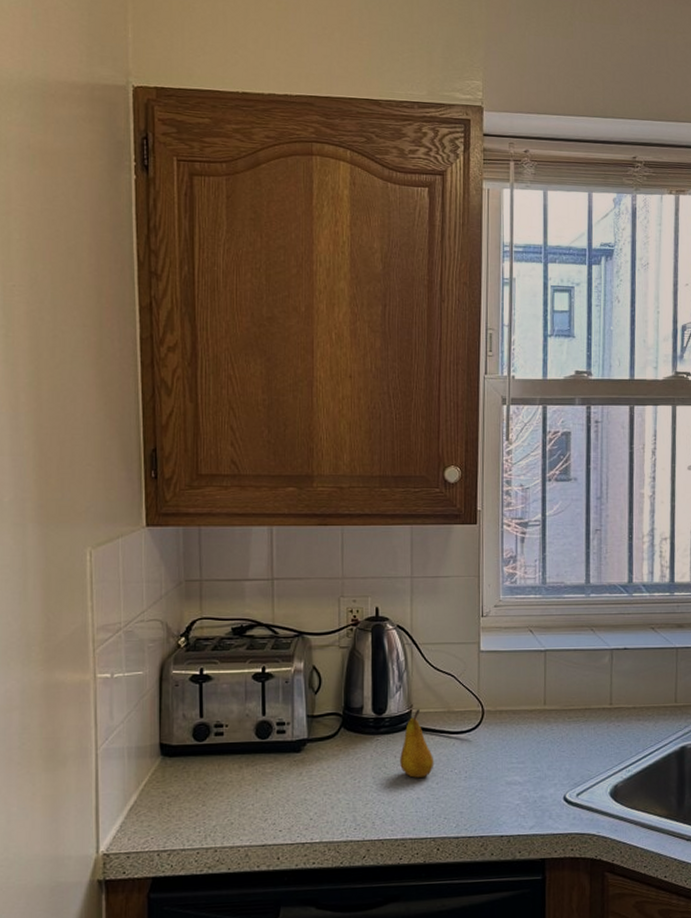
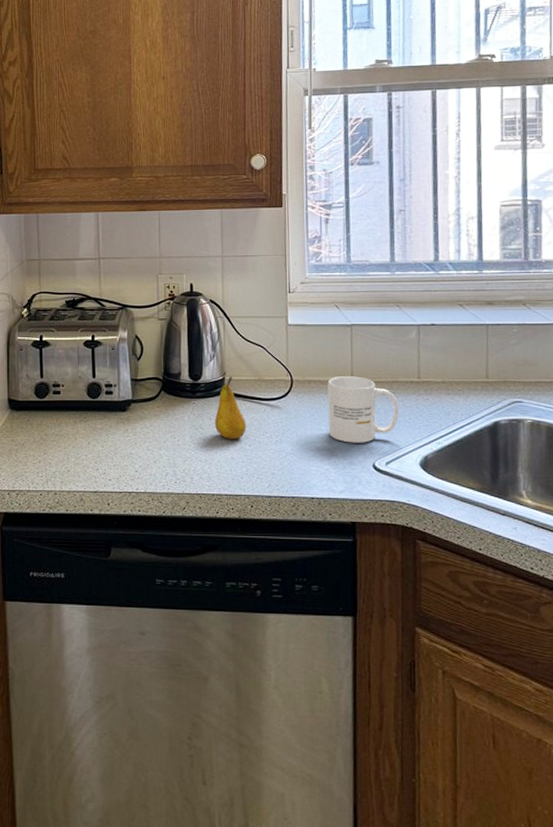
mug: none [520,704,591,775] -> present [327,376,399,443]

